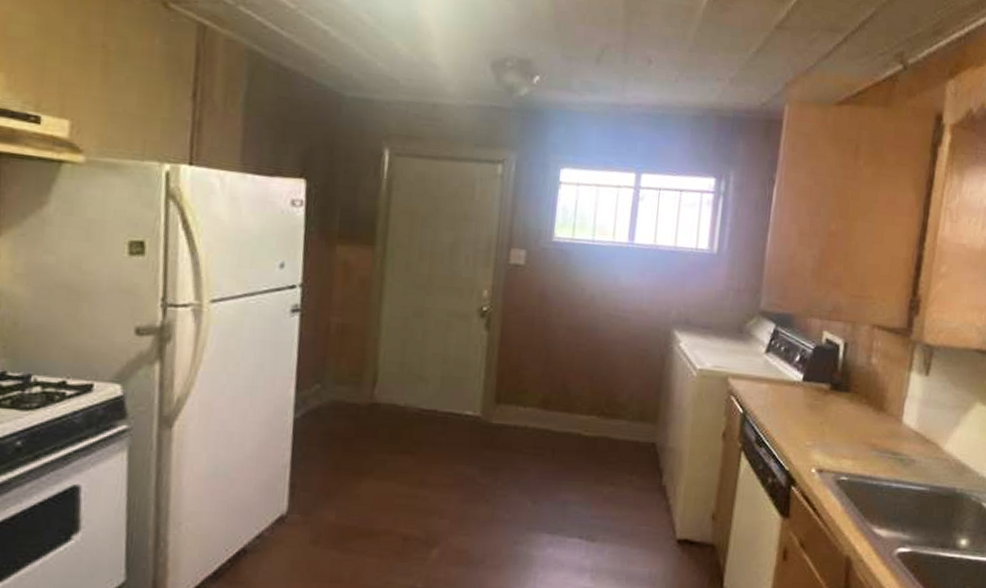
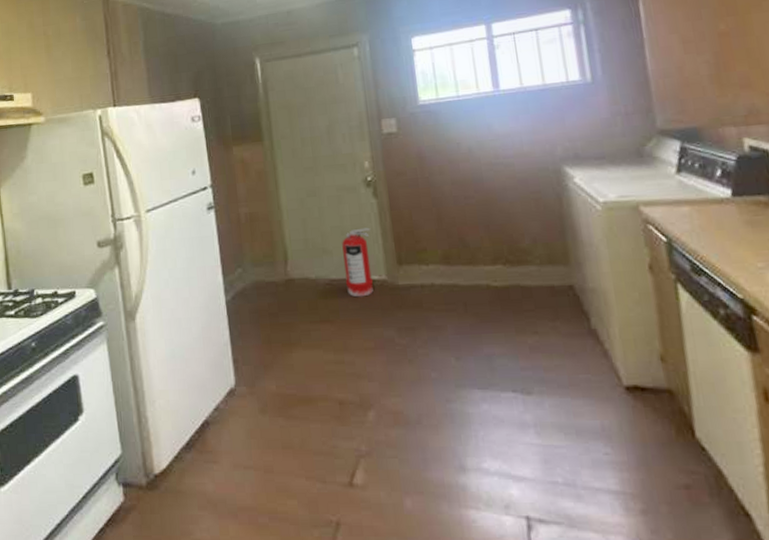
fire extinguisher: none [436,359,475,432] -> present [342,227,374,297]

